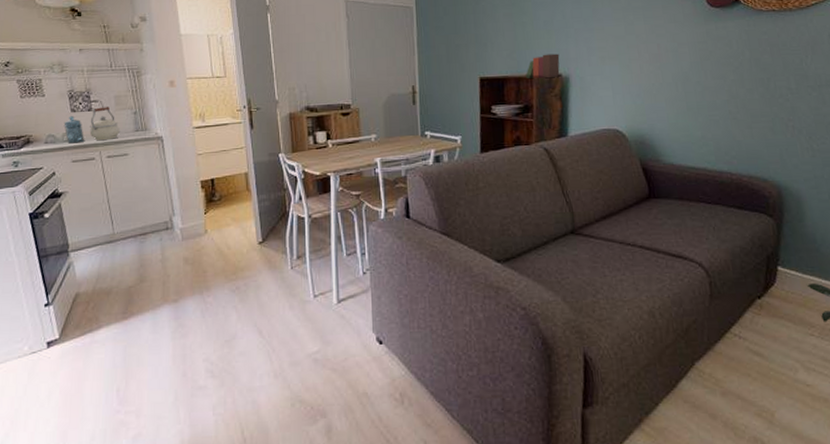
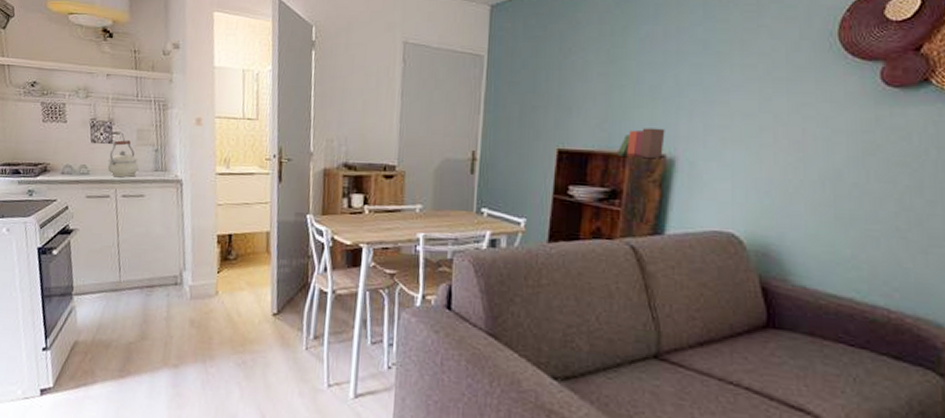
canister: present [63,116,85,144] -> none [82,147,102,178]

